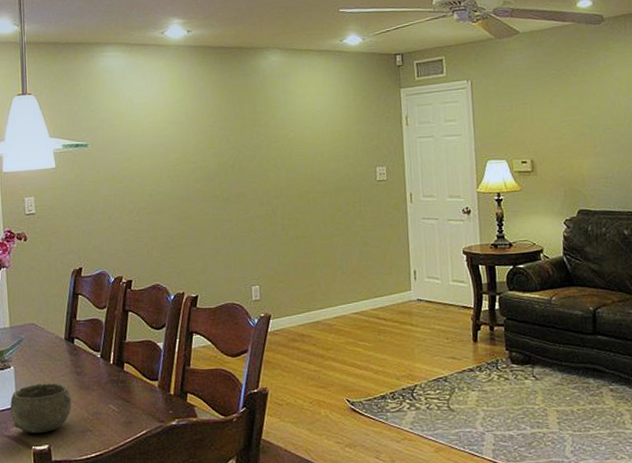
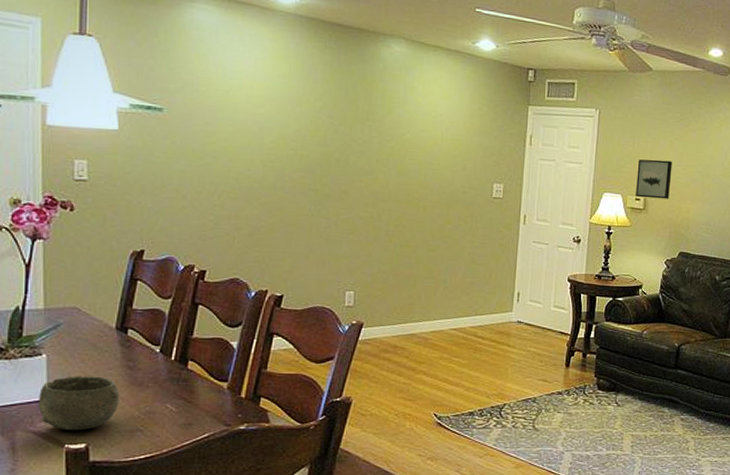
wall art: none [518,118,558,160] -> present [636,159,673,200]

